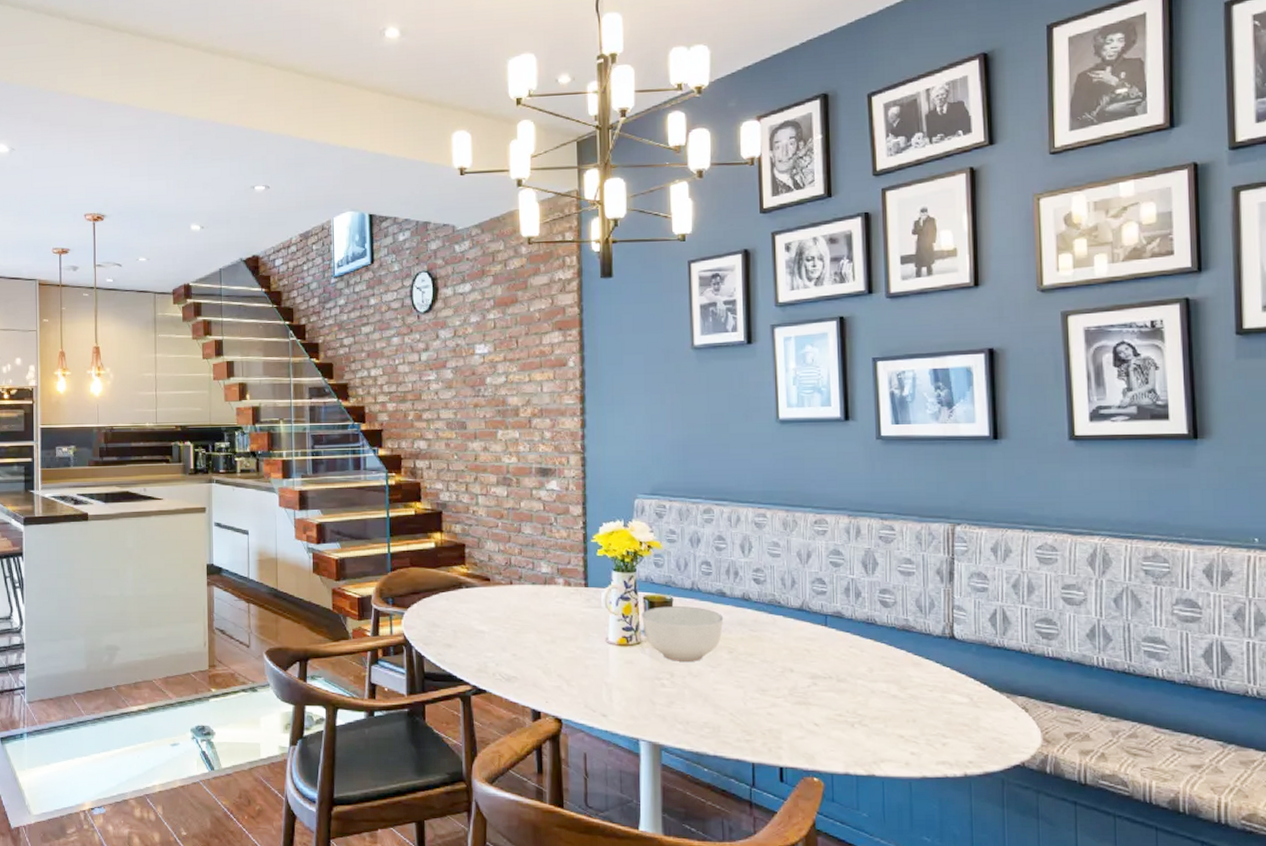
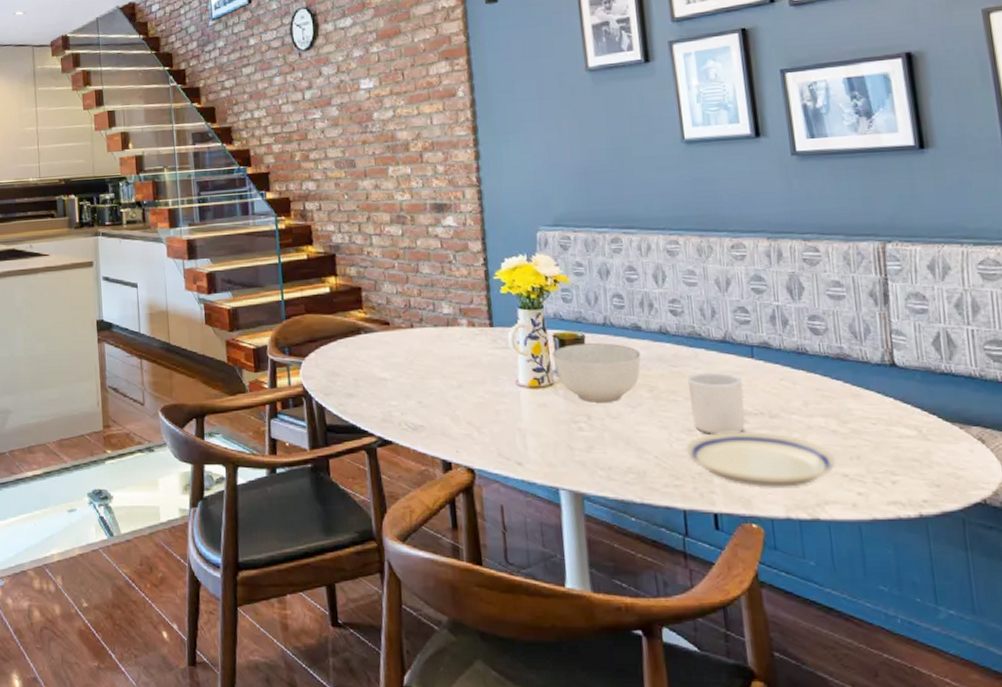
plate: none [758,693,894,745] -> present [685,432,837,487]
mug: none [764,638,815,695] -> present [687,372,745,434]

